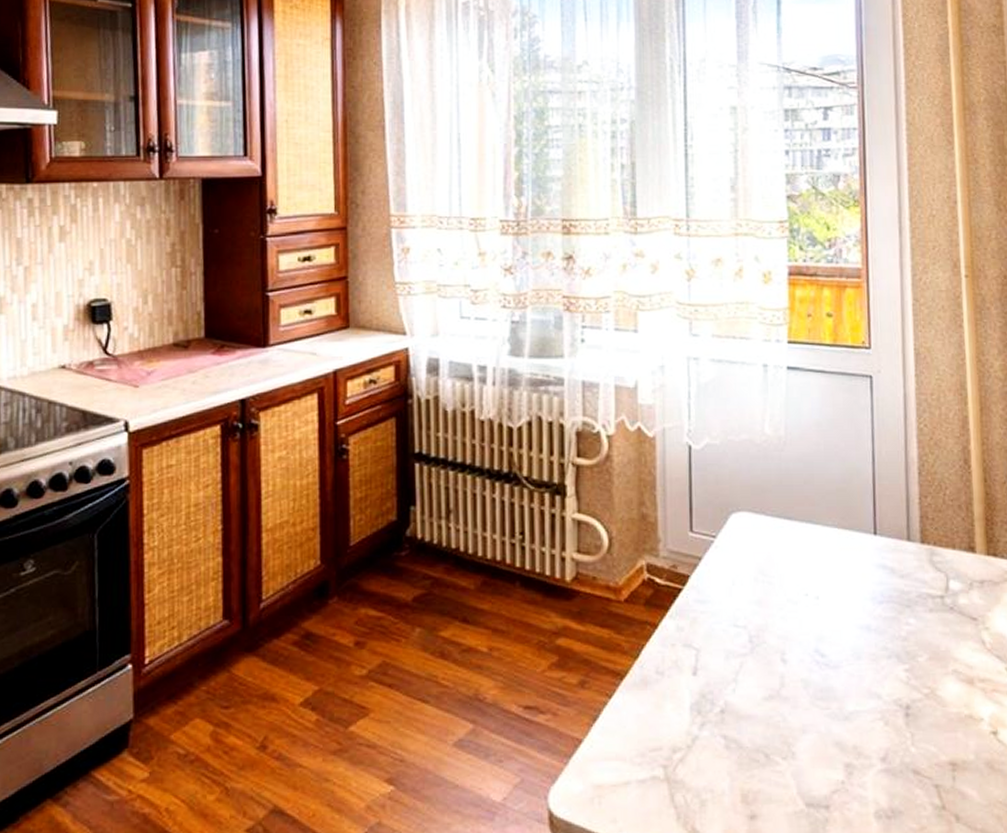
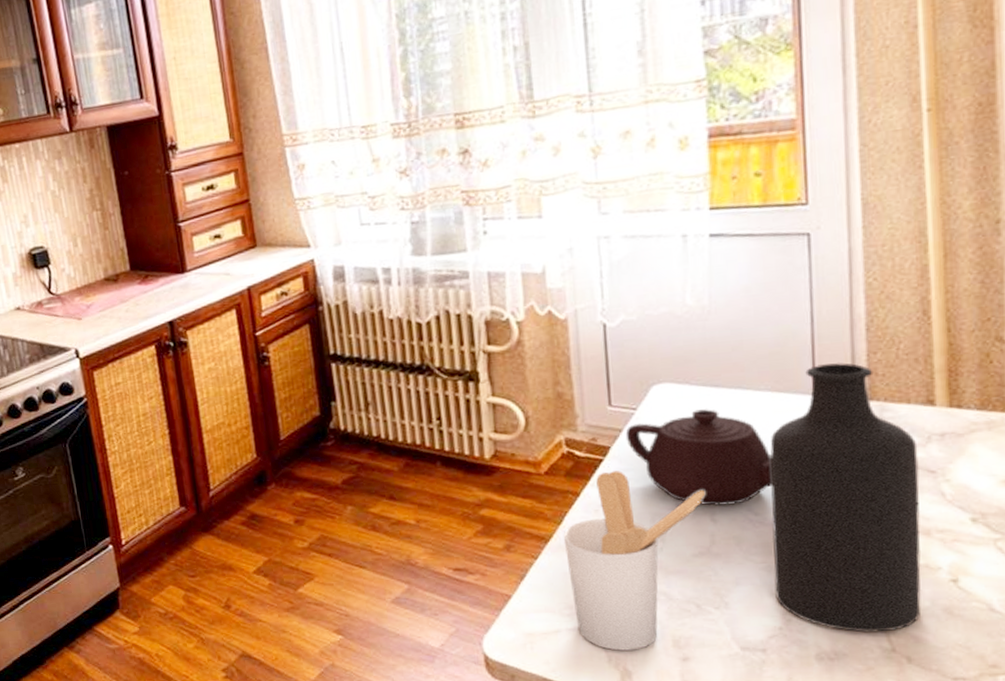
utensil holder: none [639,602,777,807] -> present [563,471,706,651]
teapot: none [704,542,838,645] -> present [625,409,773,506]
bottle: none [835,504,967,788] -> present [770,362,922,633]

